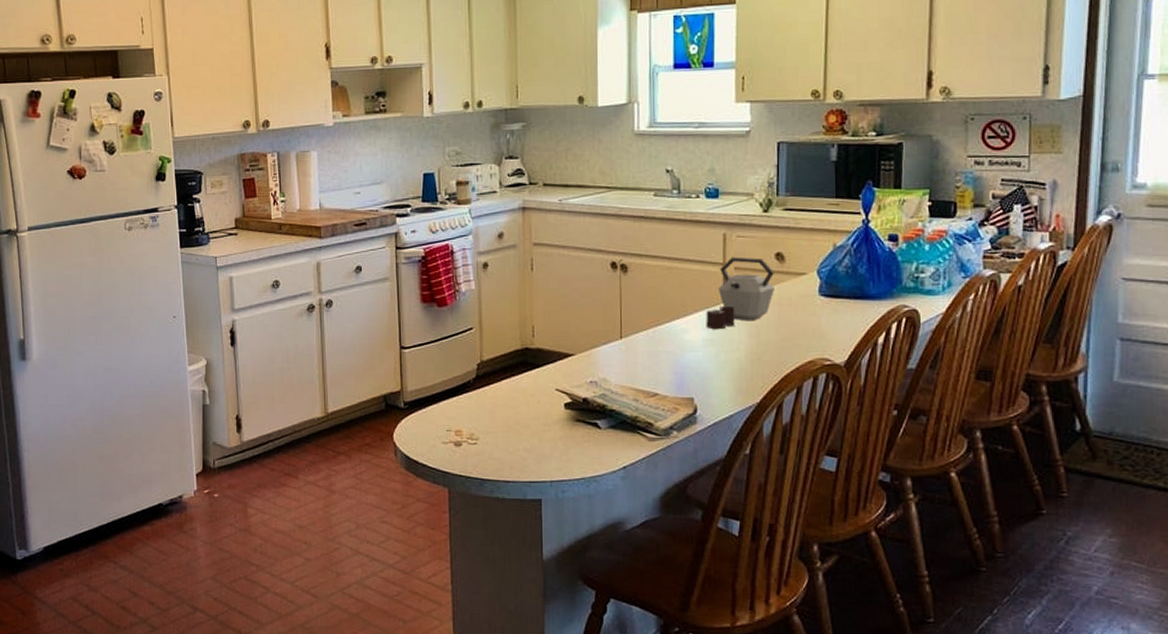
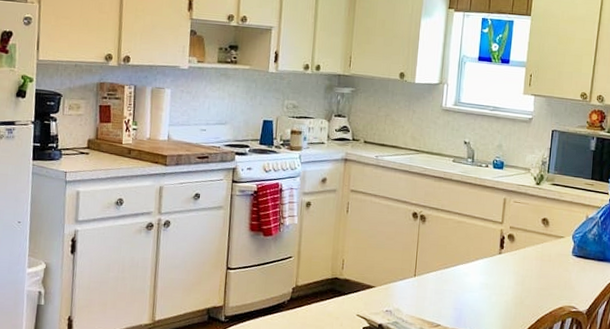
kettle: present [706,256,776,330] -> none [483,218,540,276]

